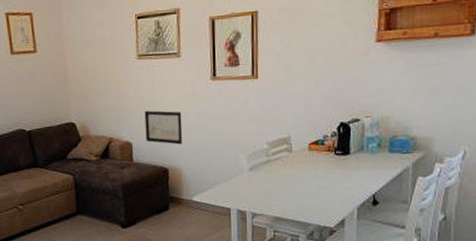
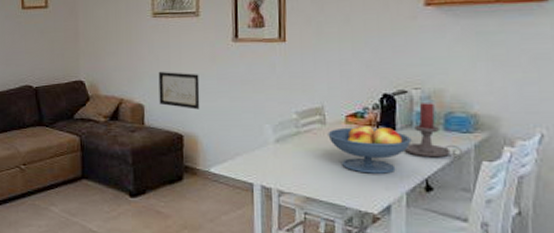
fruit bowl: none [294,151,363,193] -> present [328,124,412,174]
candle holder: none [357,129,404,177] -> present [405,103,464,158]

